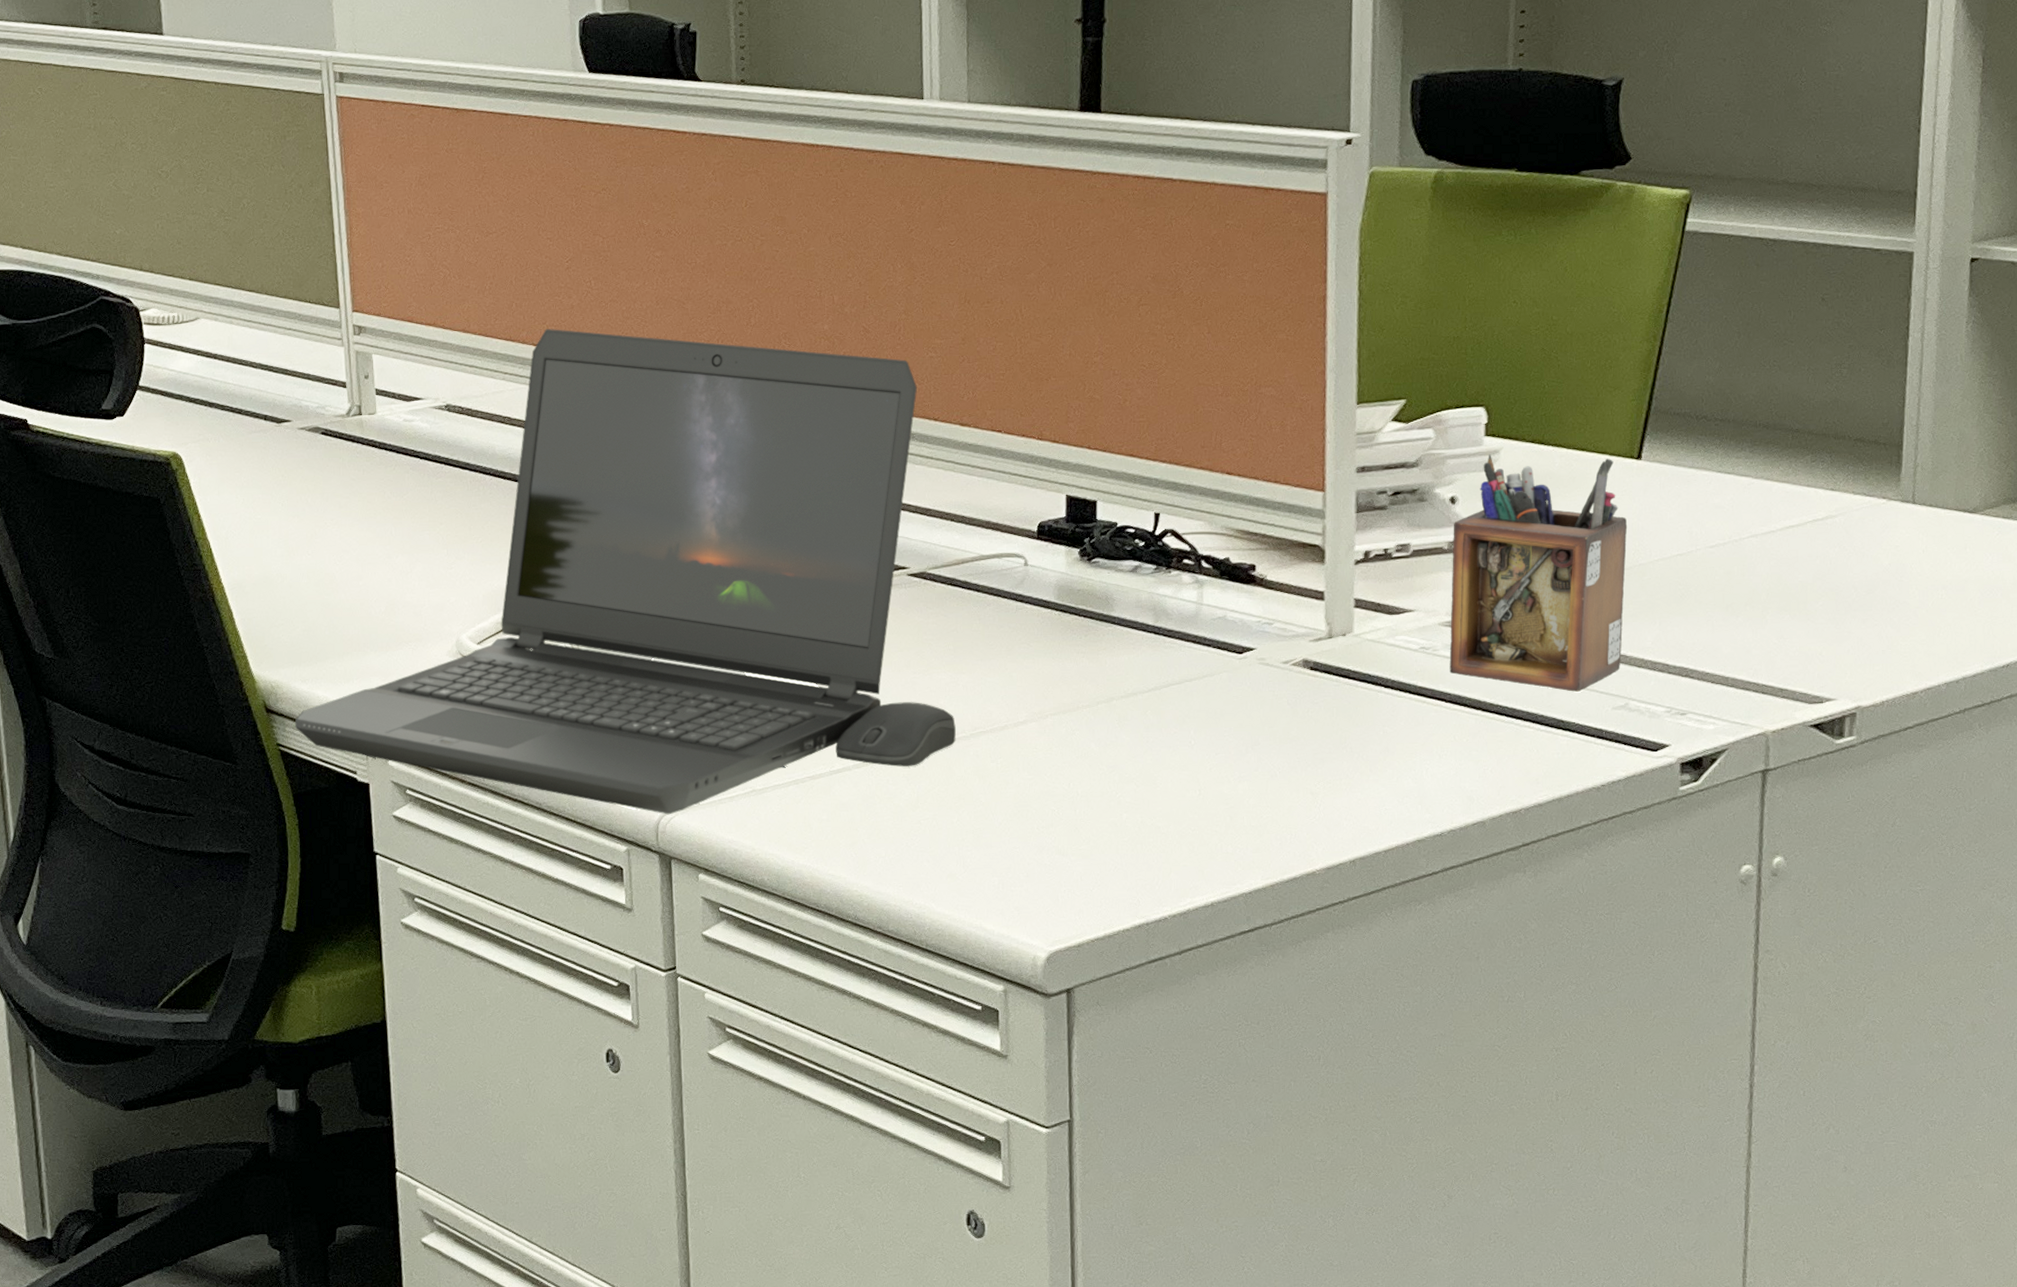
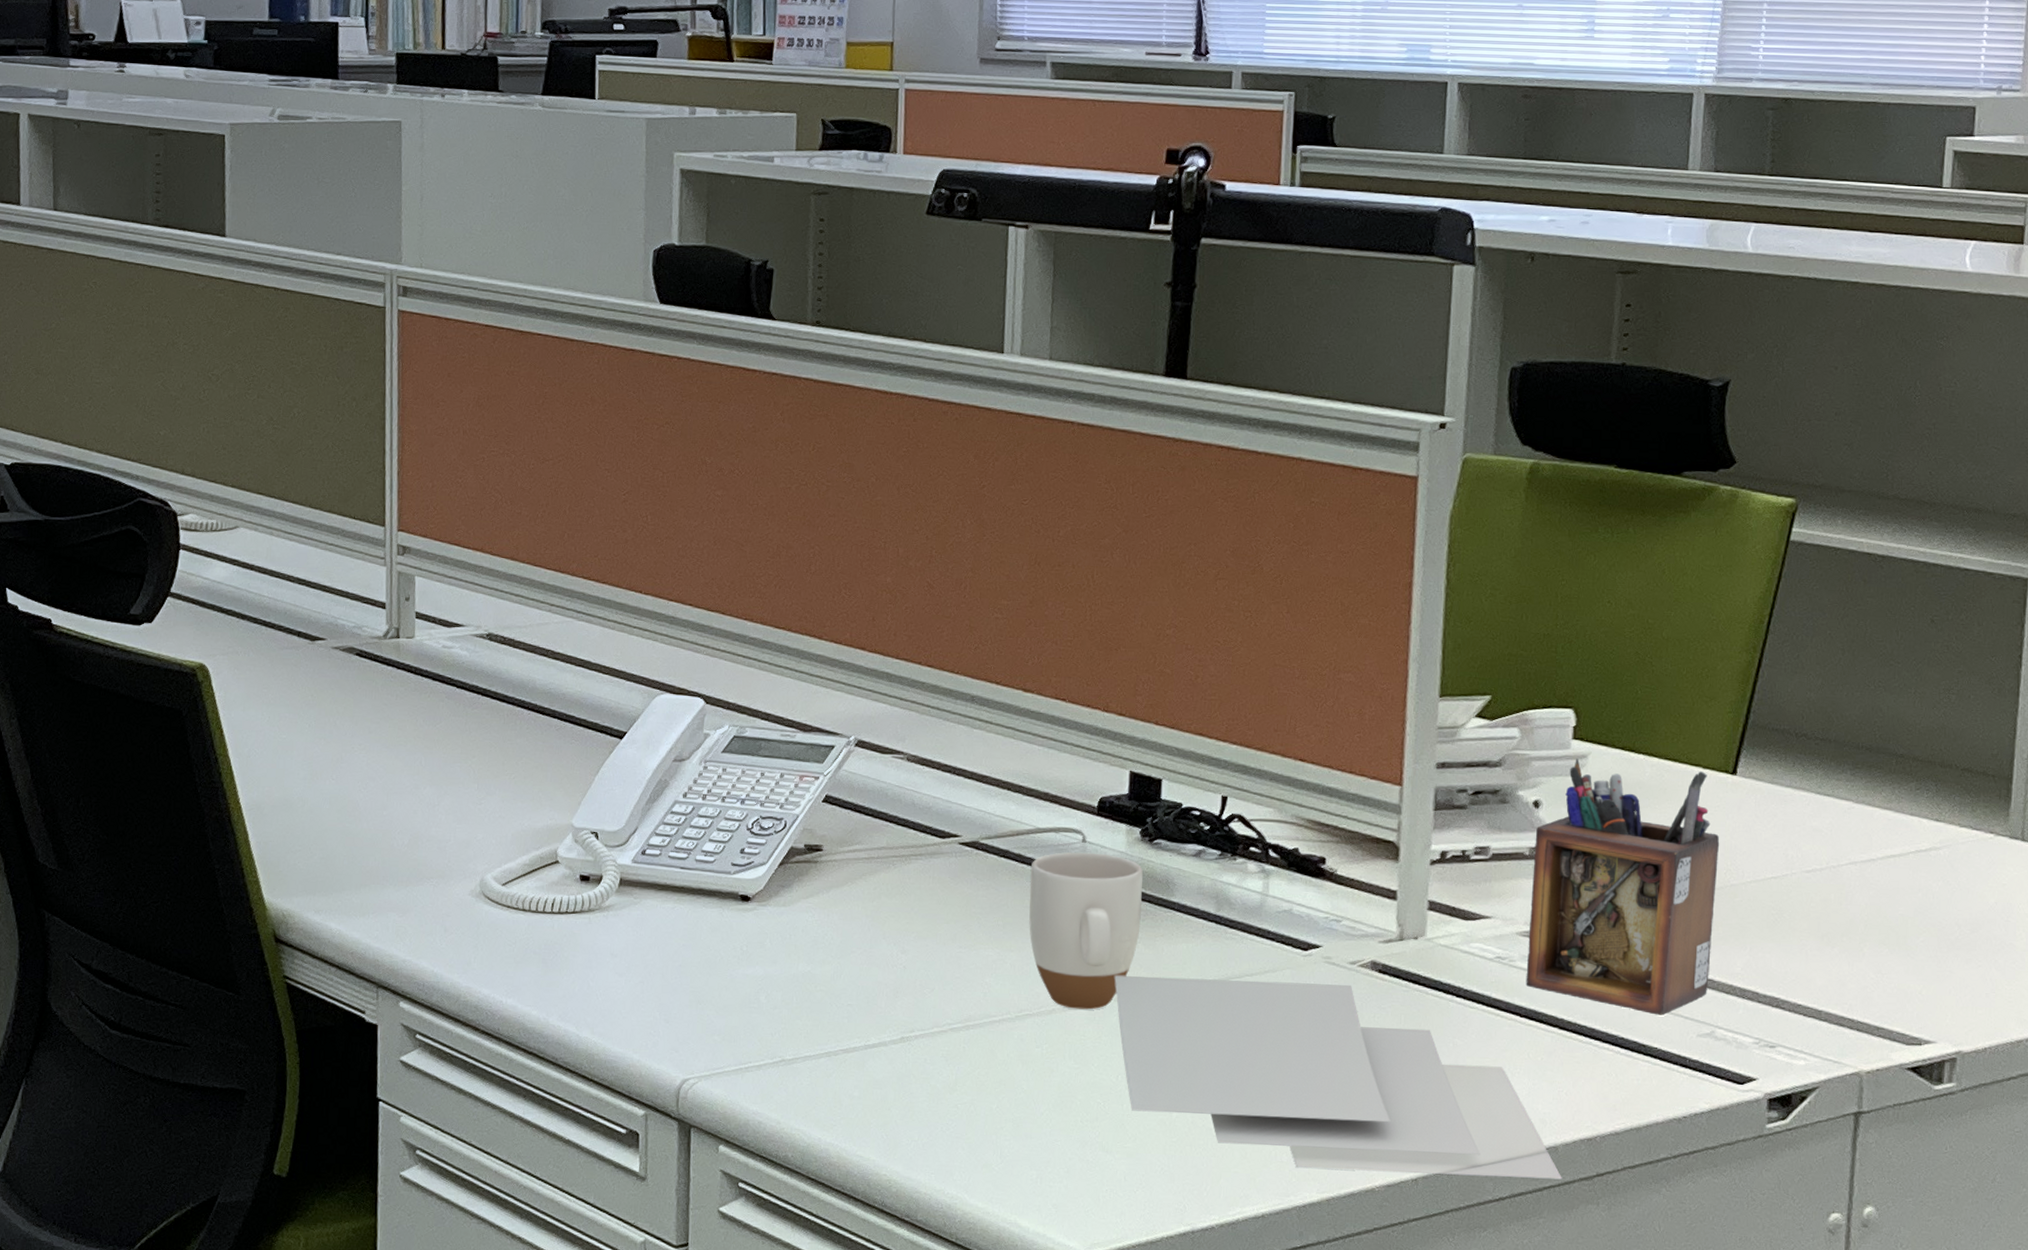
laptop computer: present [294,329,918,815] -> none [303,562,981,1080]
computer mouse: present [836,702,956,767] -> none [872,976,1001,1046]
mug: none [976,575,1084,724] -> present [1029,852,1144,1010]
papers: none [1062,684,1490,858] -> present [1114,975,1562,1180]

